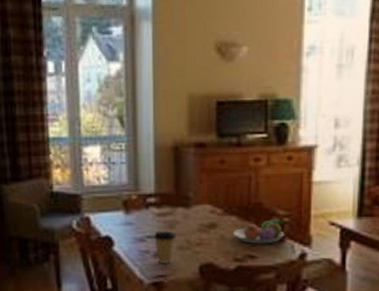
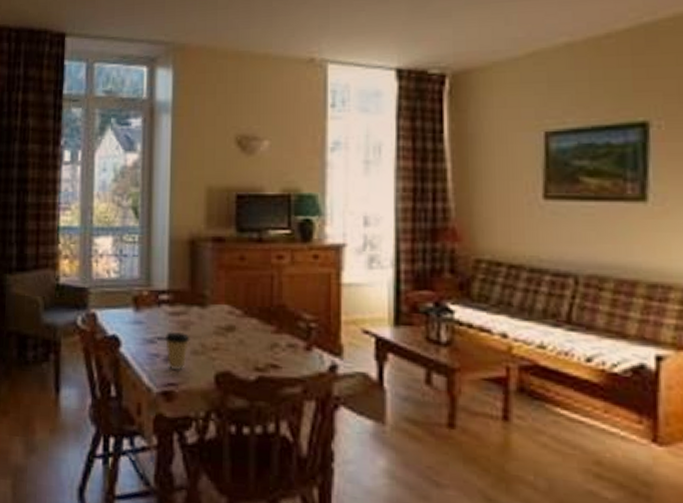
fruit bowl: present [233,220,285,244] -> none [253,324,313,352]

